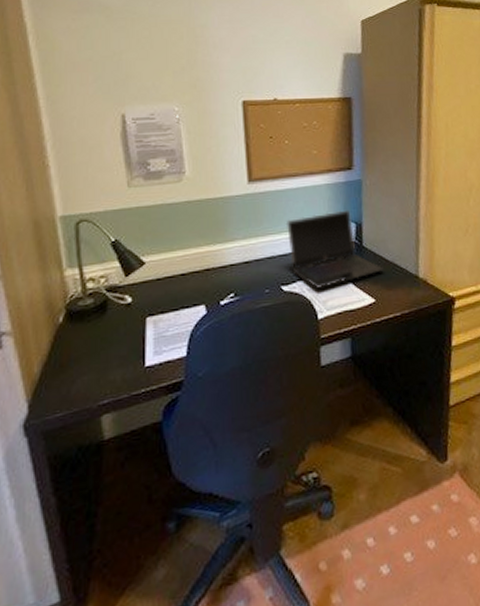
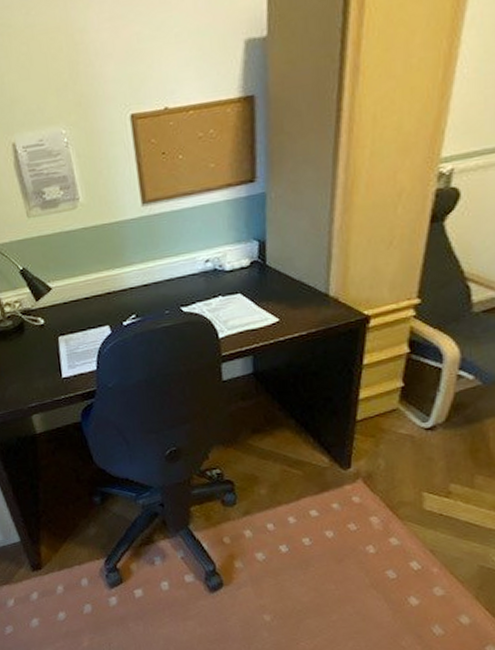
laptop computer: present [285,209,384,289] -> none [183,227,289,309]

